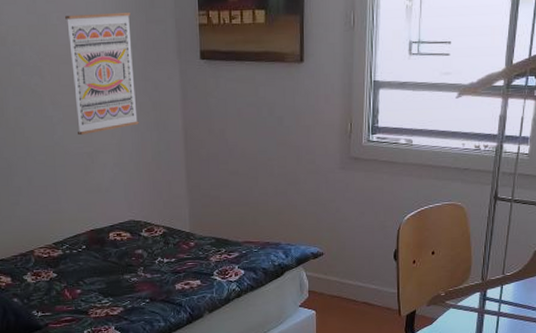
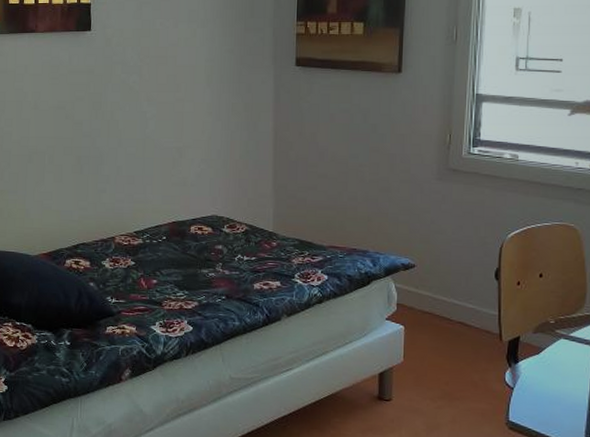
wall art: present [65,13,139,136] -> none [168,21,230,131]

